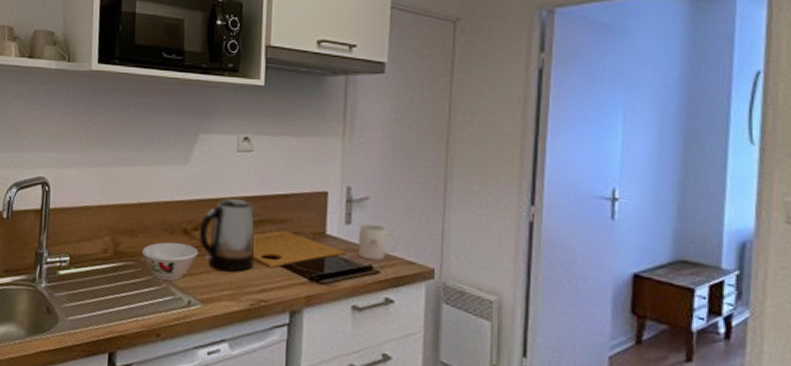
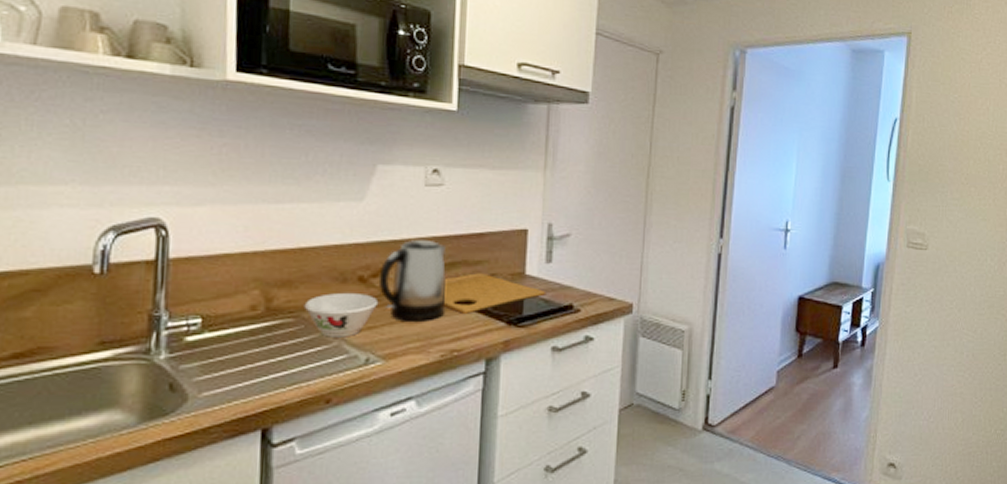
mug: present [357,223,398,261] -> none [558,261,599,299]

